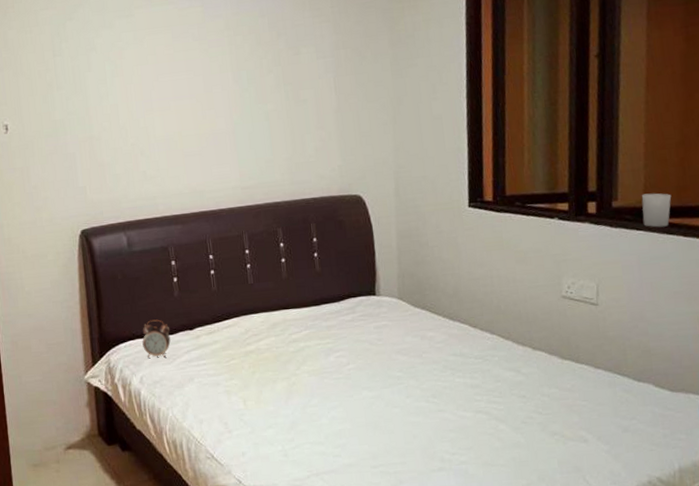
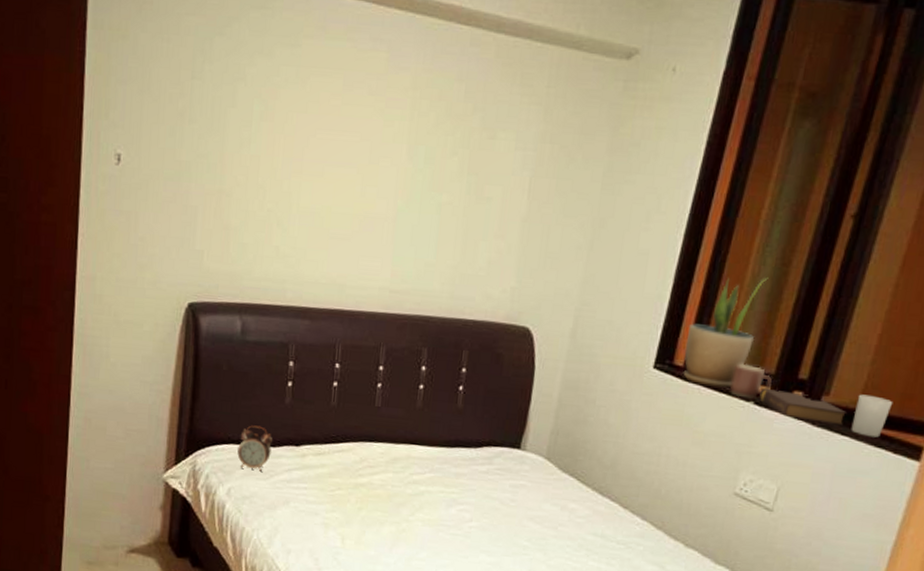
potted plant: none [488,117,545,214] -> present [683,277,768,390]
mug: none [534,188,568,217] -> present [730,363,772,399]
book: none [560,203,637,225] -> present [759,387,848,426]

